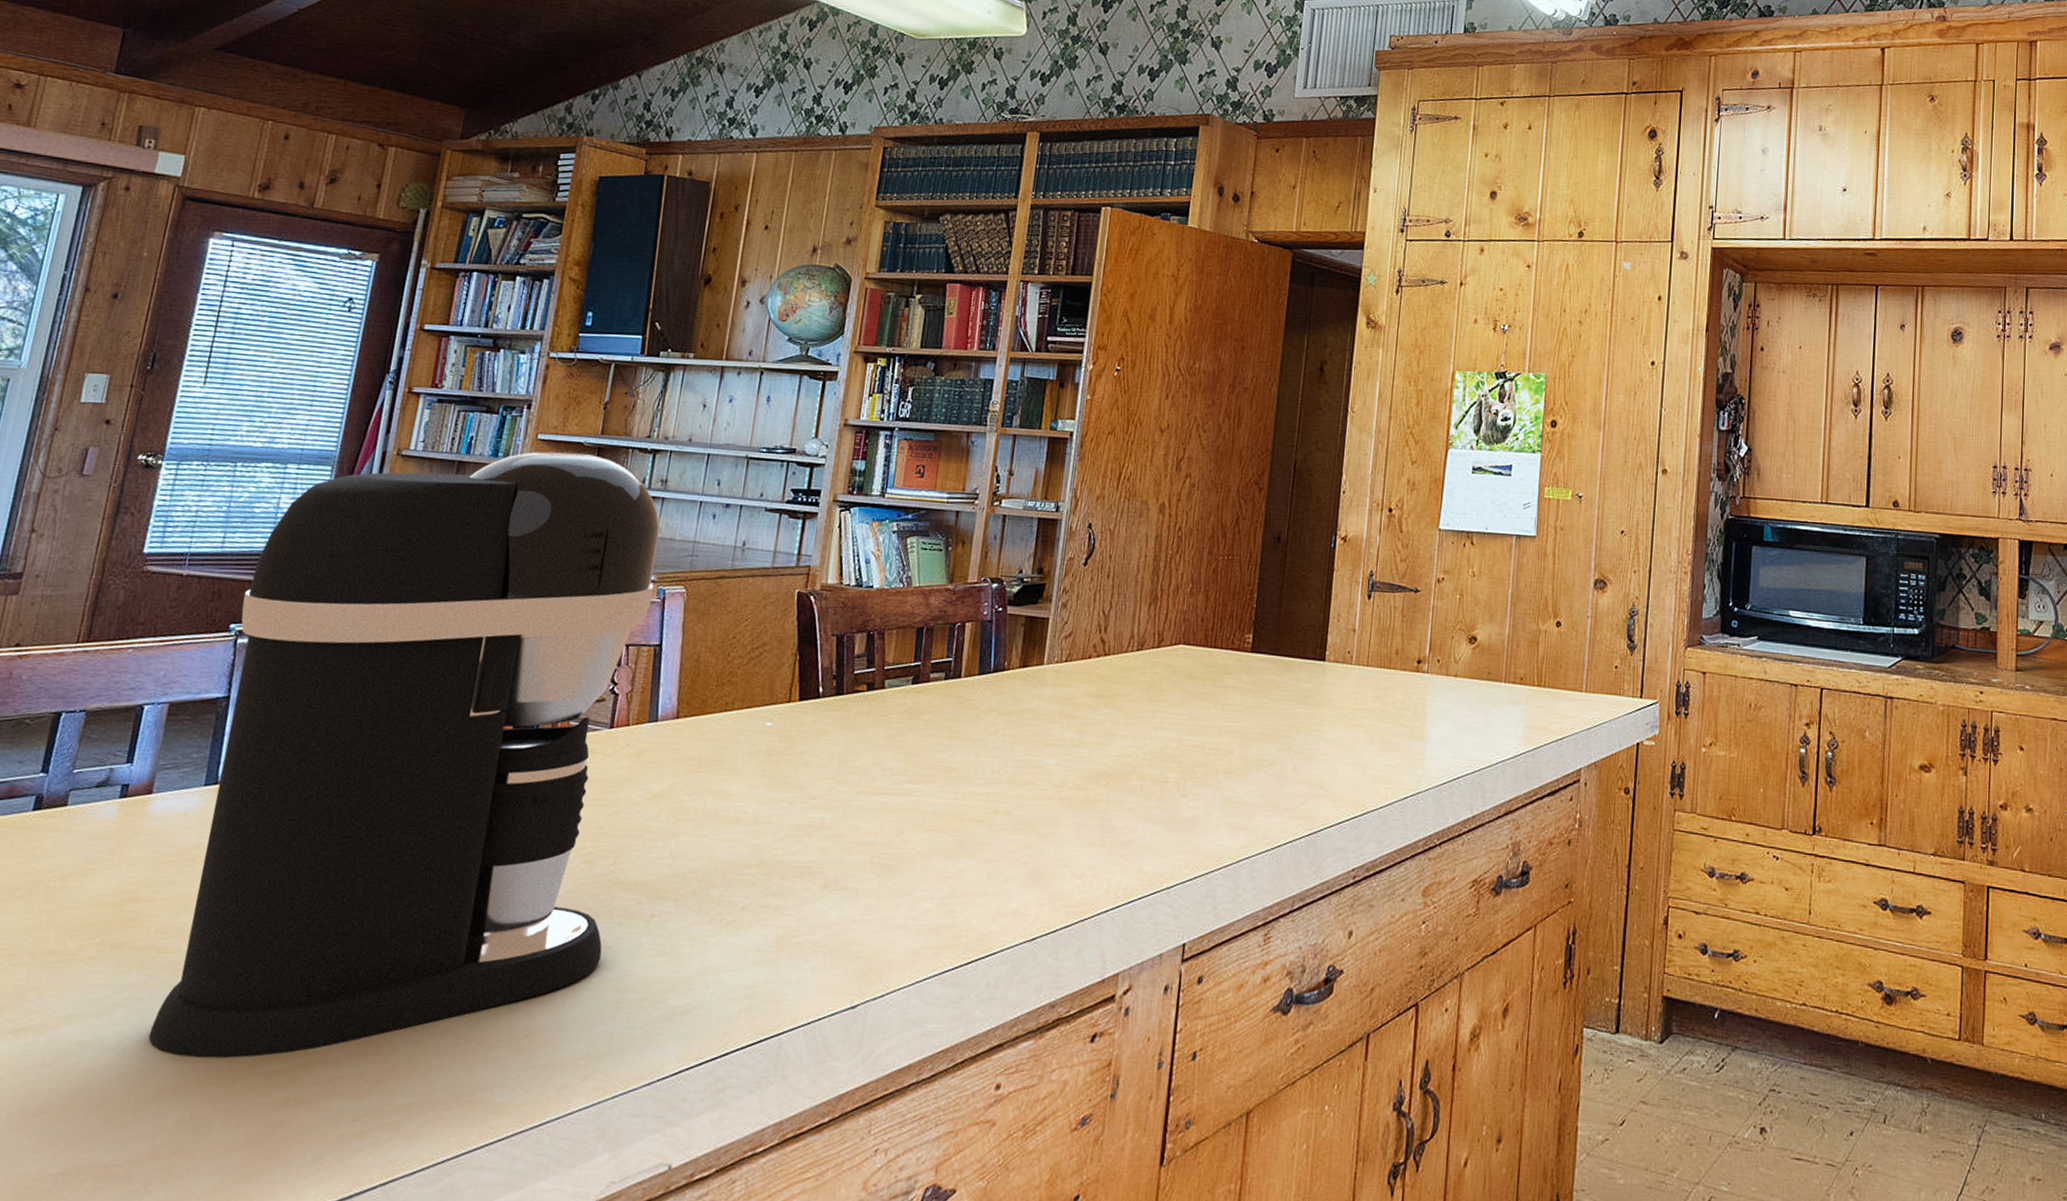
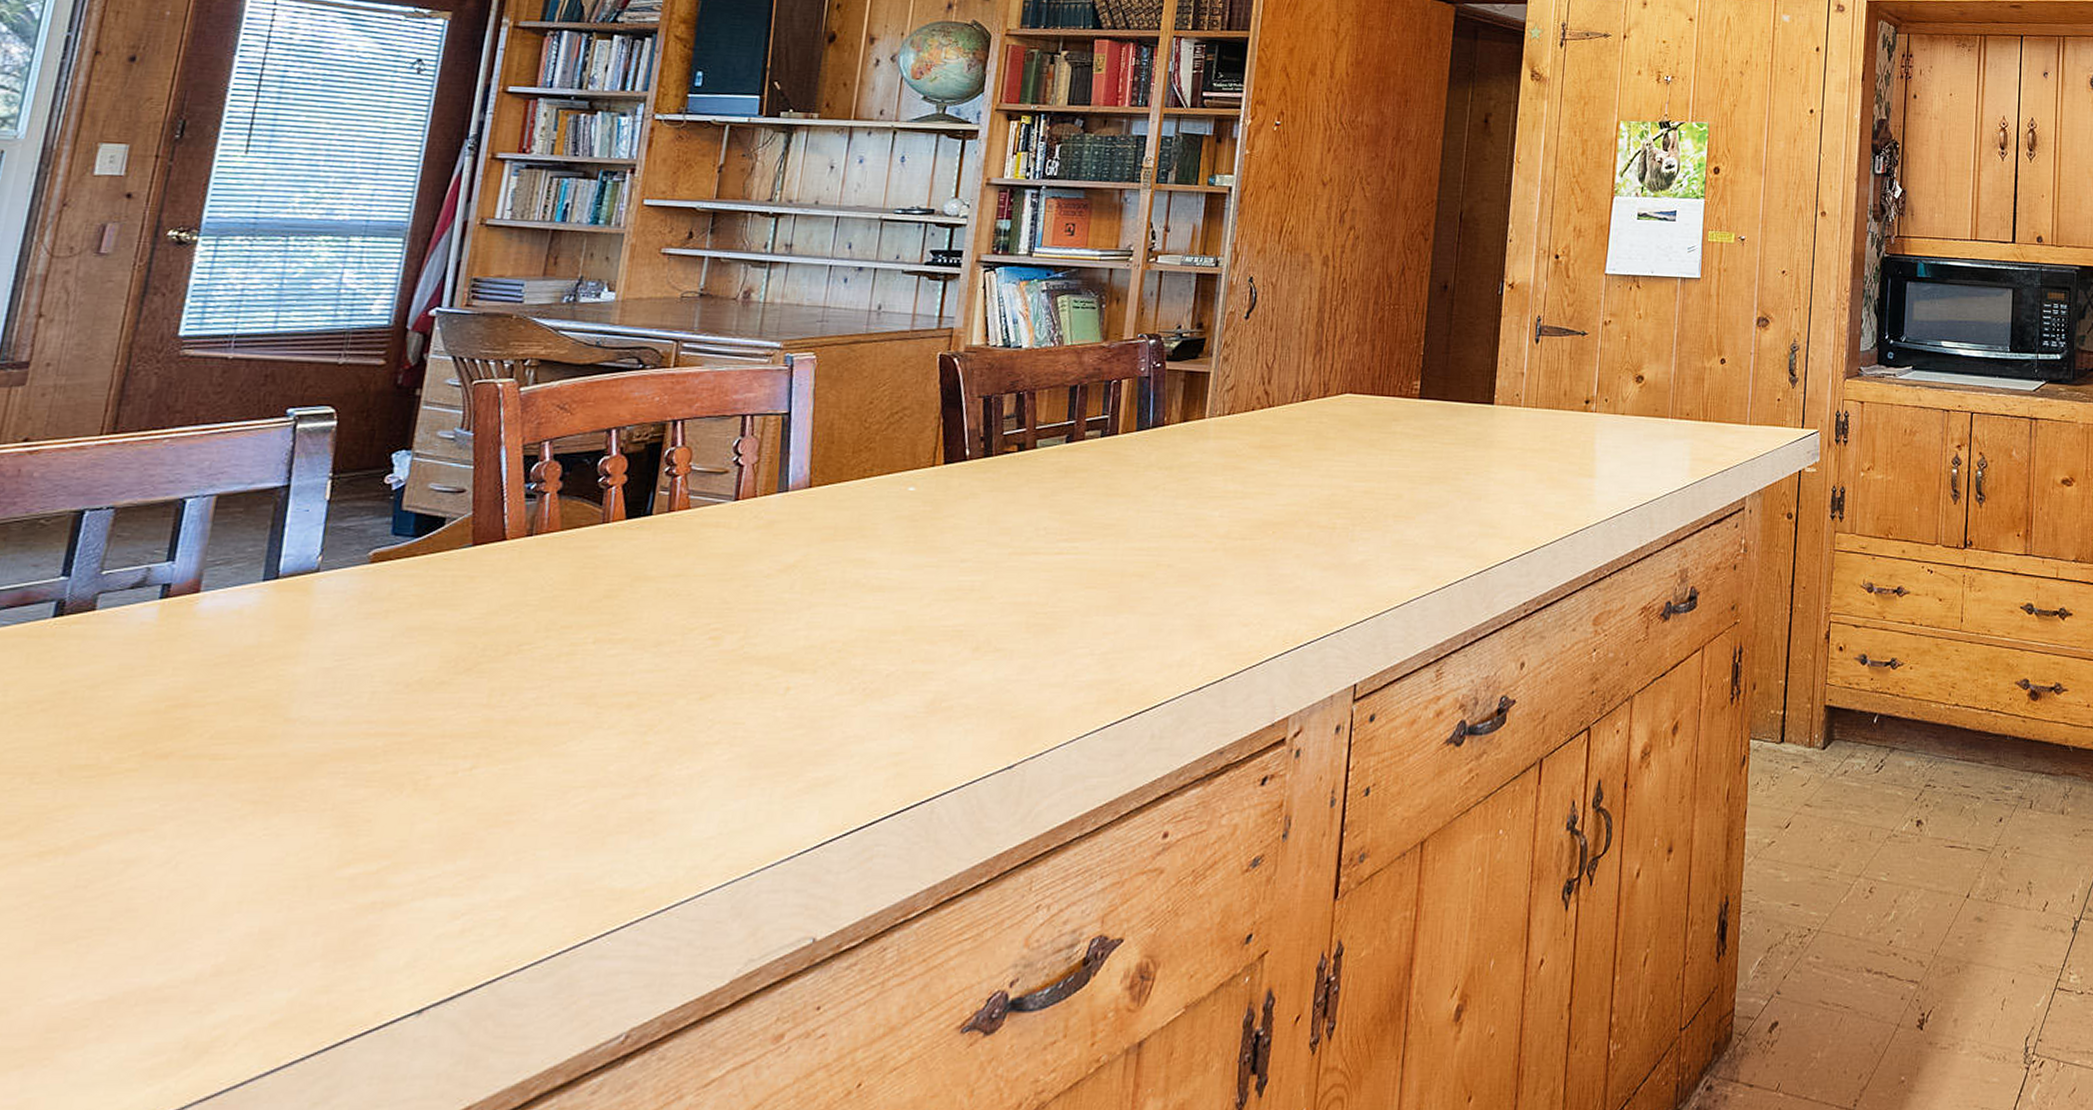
coffee maker: present [148,451,660,1059] -> none [205,217,785,868]

